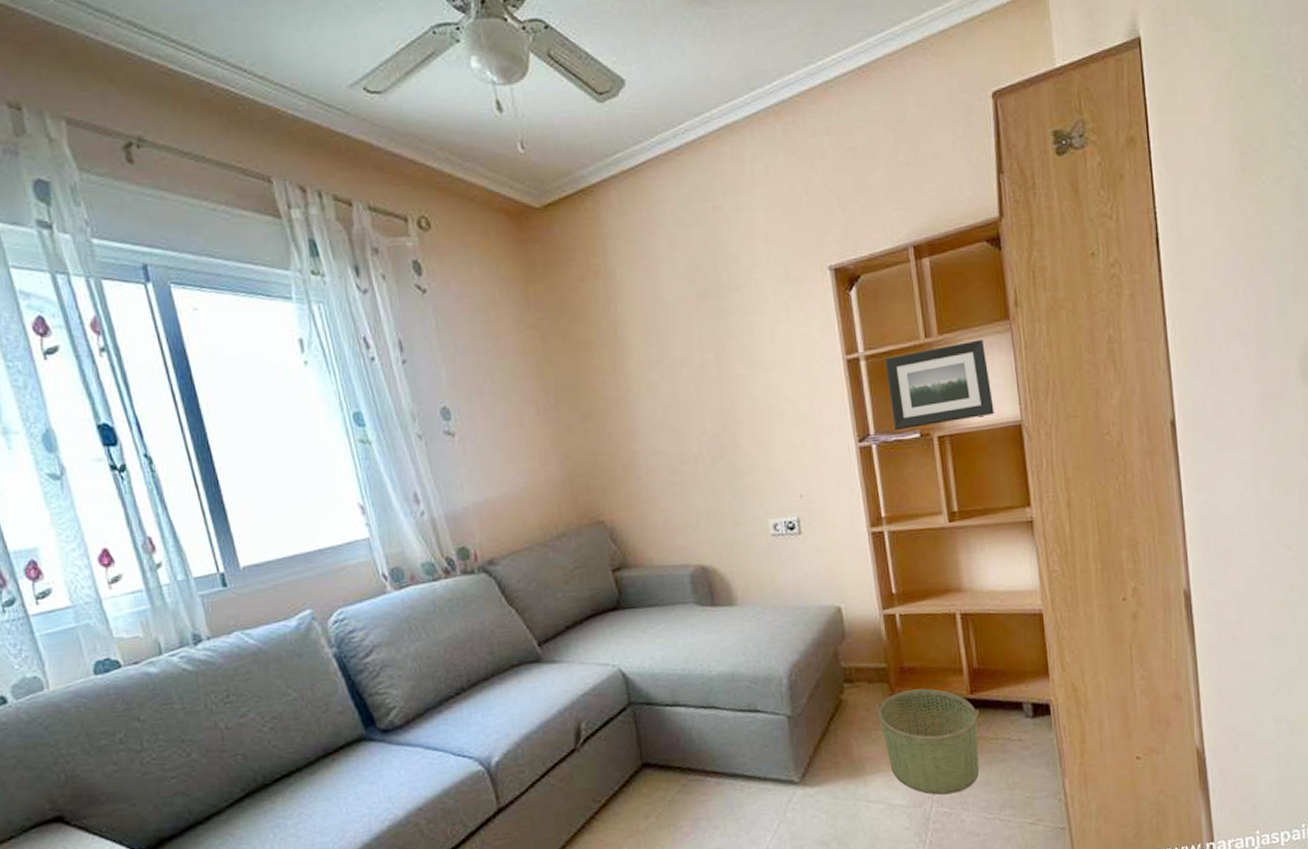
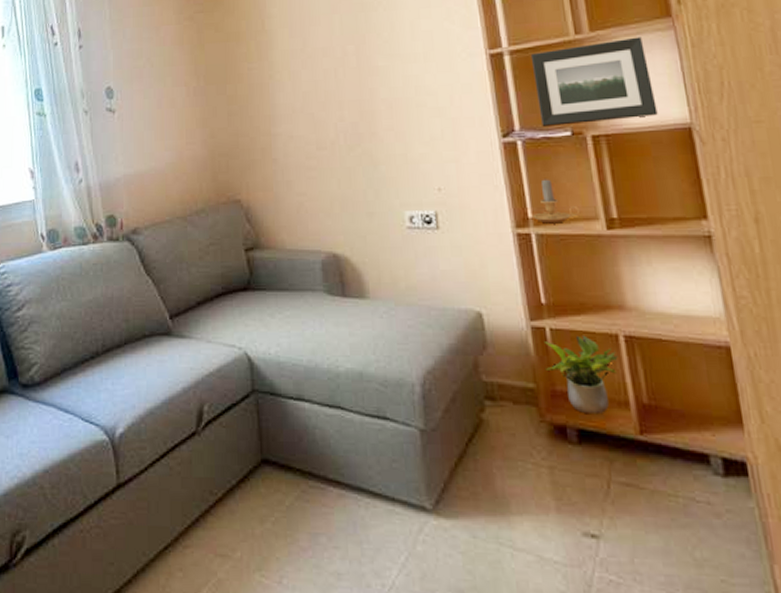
basket: present [875,688,979,795] -> none [522,419,655,558]
candle: none [885,479,926,521] -> present [533,179,579,224]
potted plant: none [894,617,955,684] -> present [544,335,618,415]

